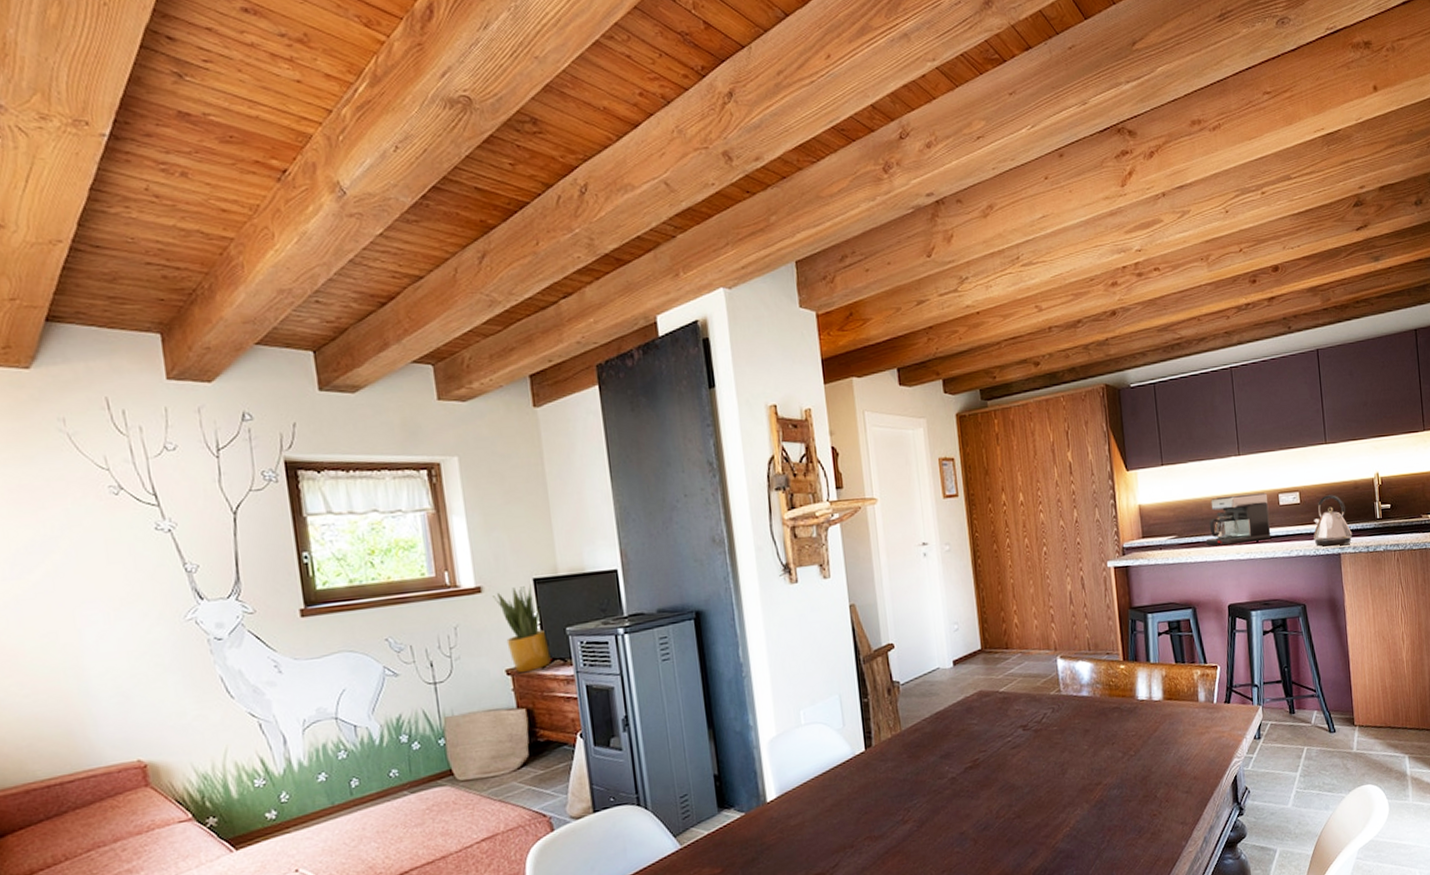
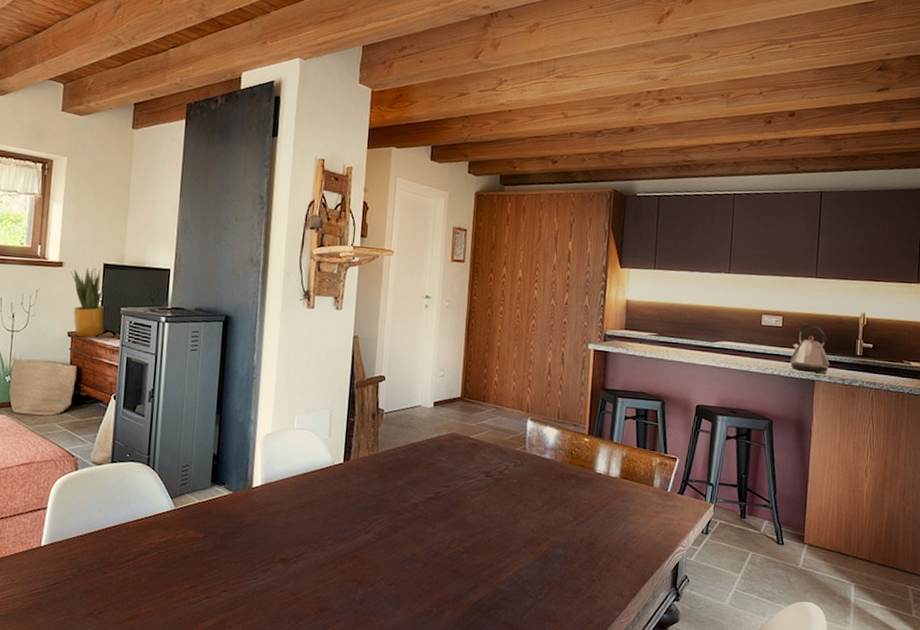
coffee maker: present [1205,492,1271,546] -> none [684,306,752,355]

